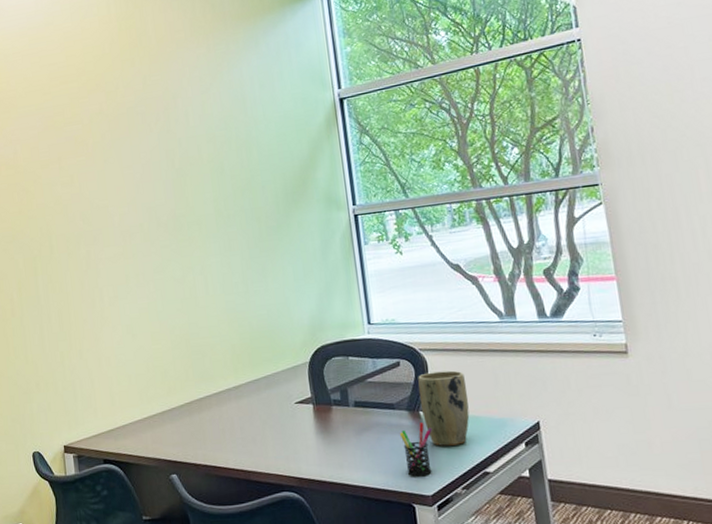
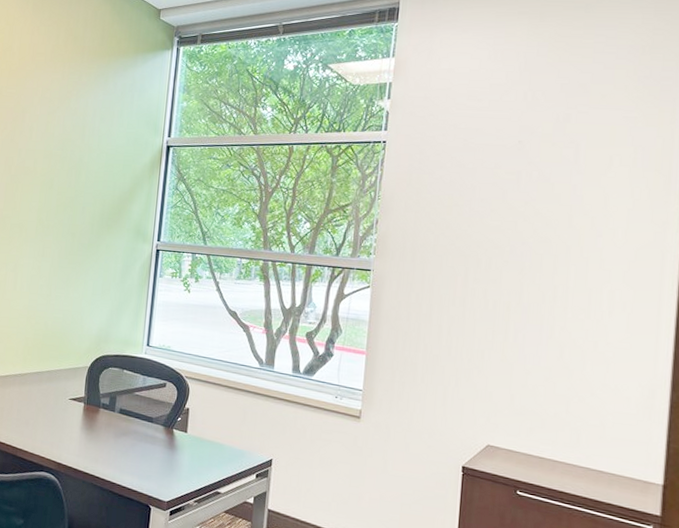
pen holder: present [399,422,432,477] -> none [151,439,180,484]
plant pot: present [417,370,470,446] -> none [175,397,219,465]

